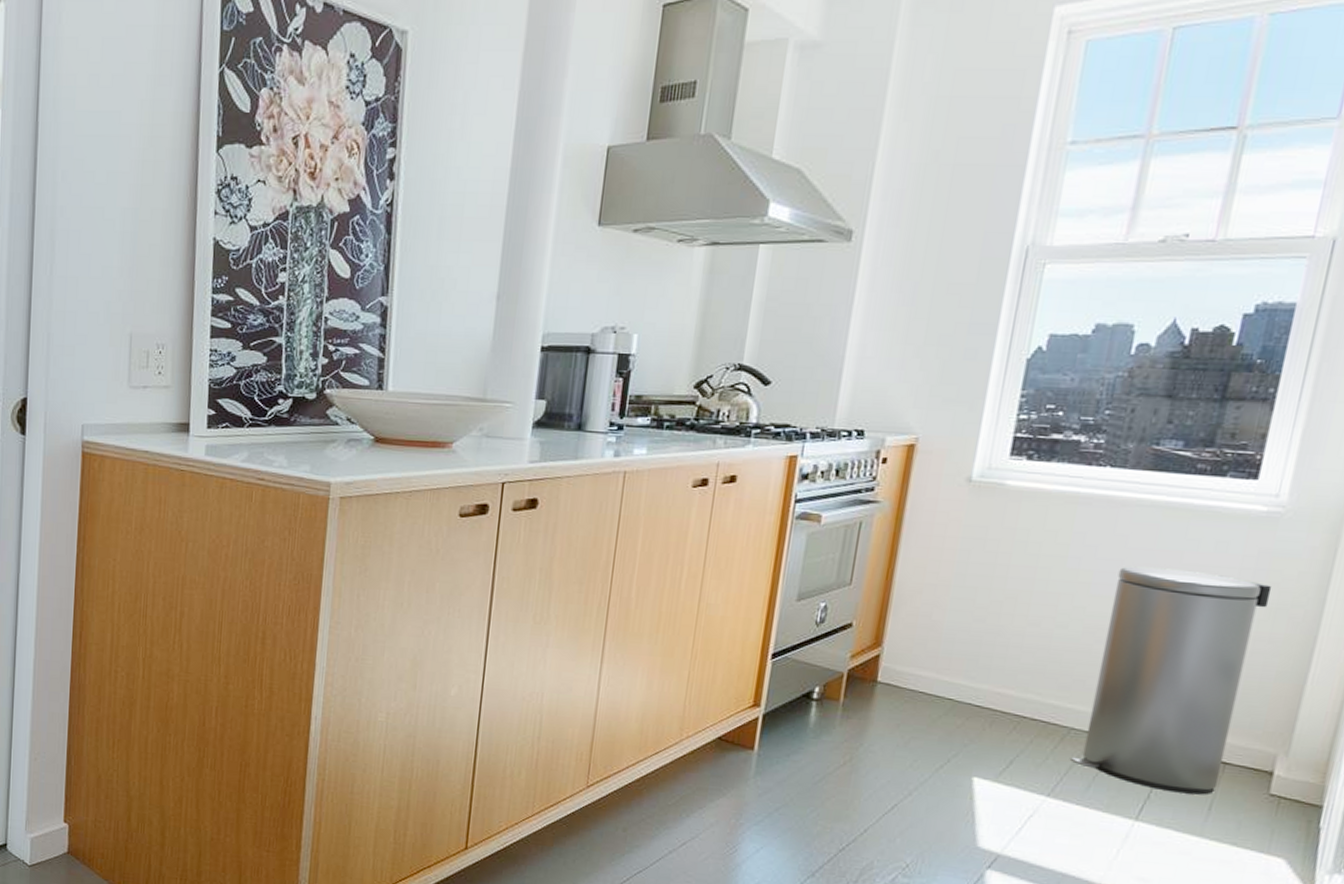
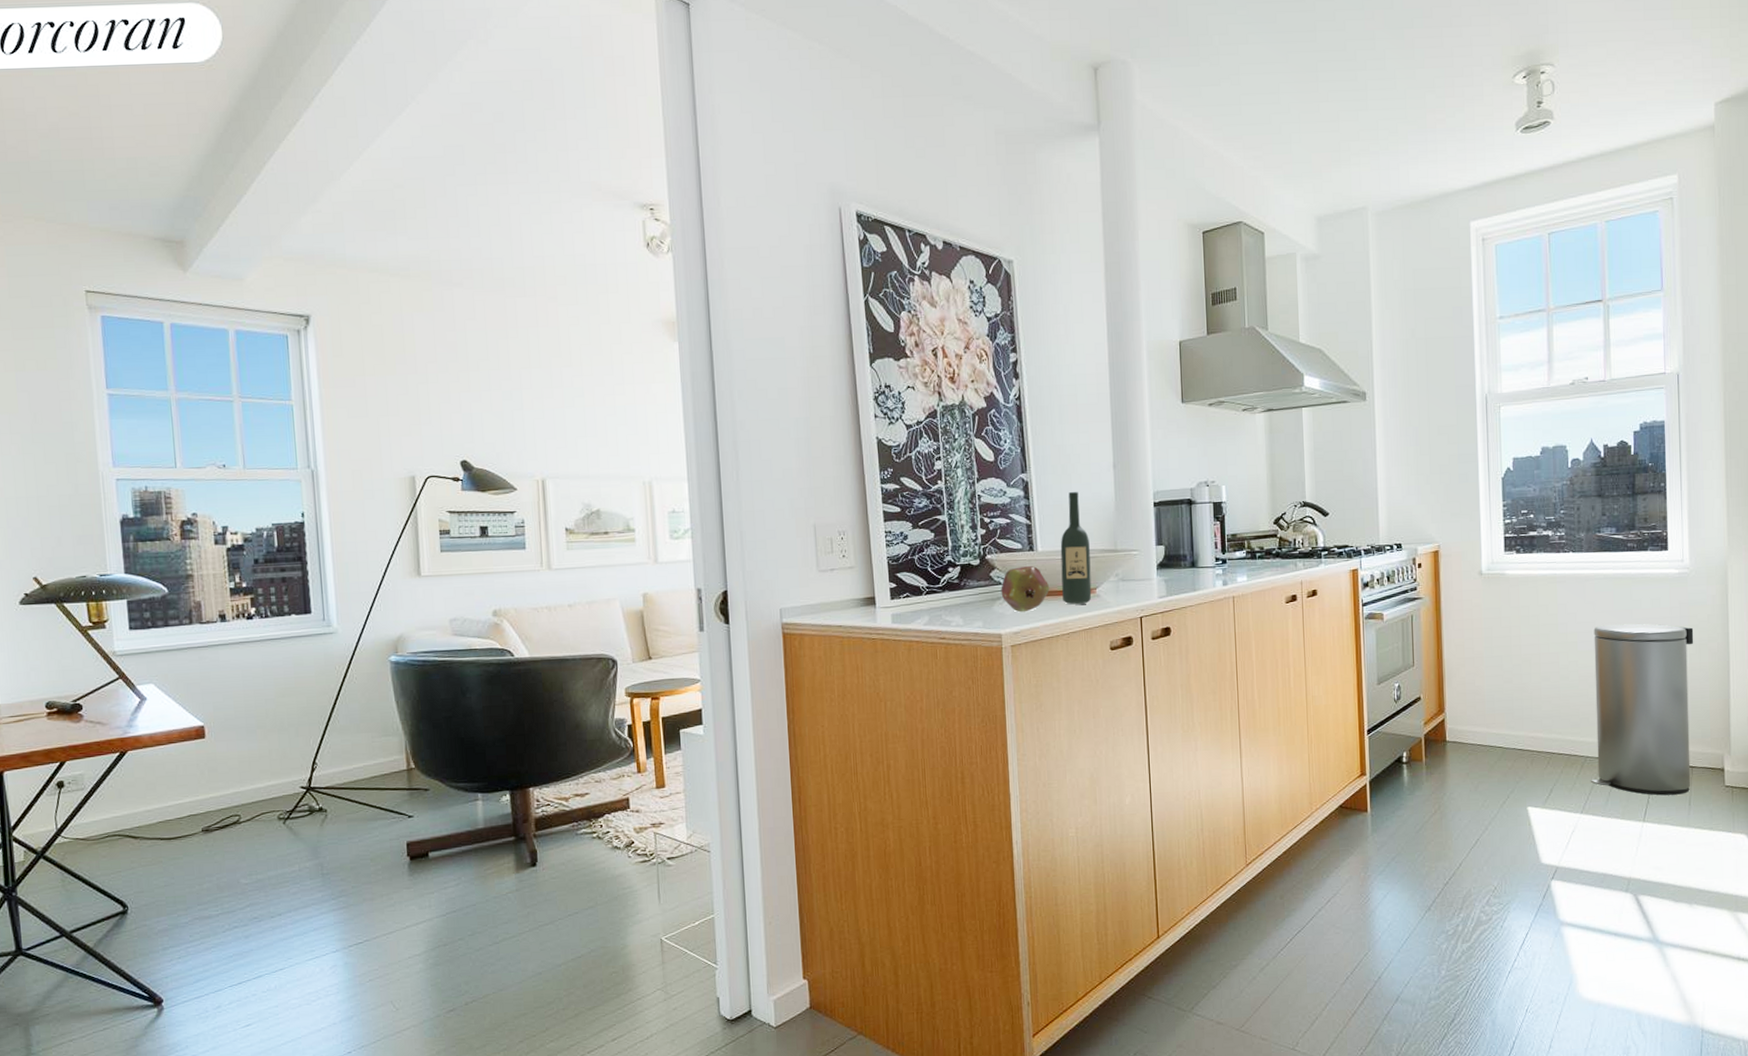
fruit: none [336,407,396,461] -> present [1001,566,1050,613]
wine bottle: none [410,324,453,459] -> present [1060,492,1092,605]

